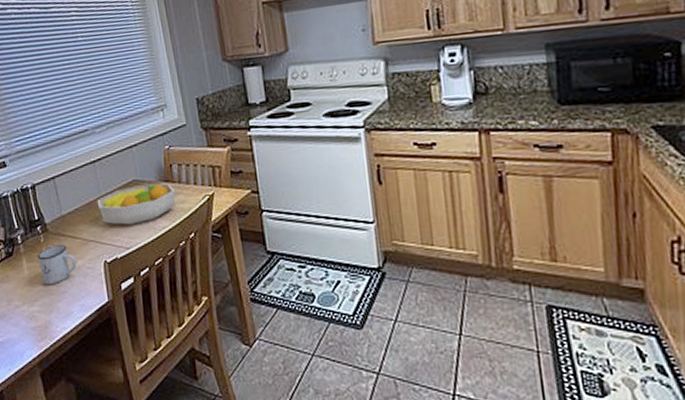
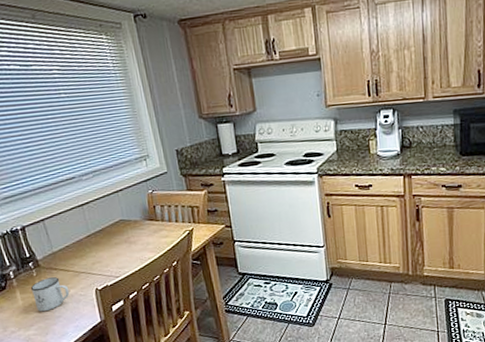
fruit bowl: present [97,183,176,225] -> none [86,222,160,258]

